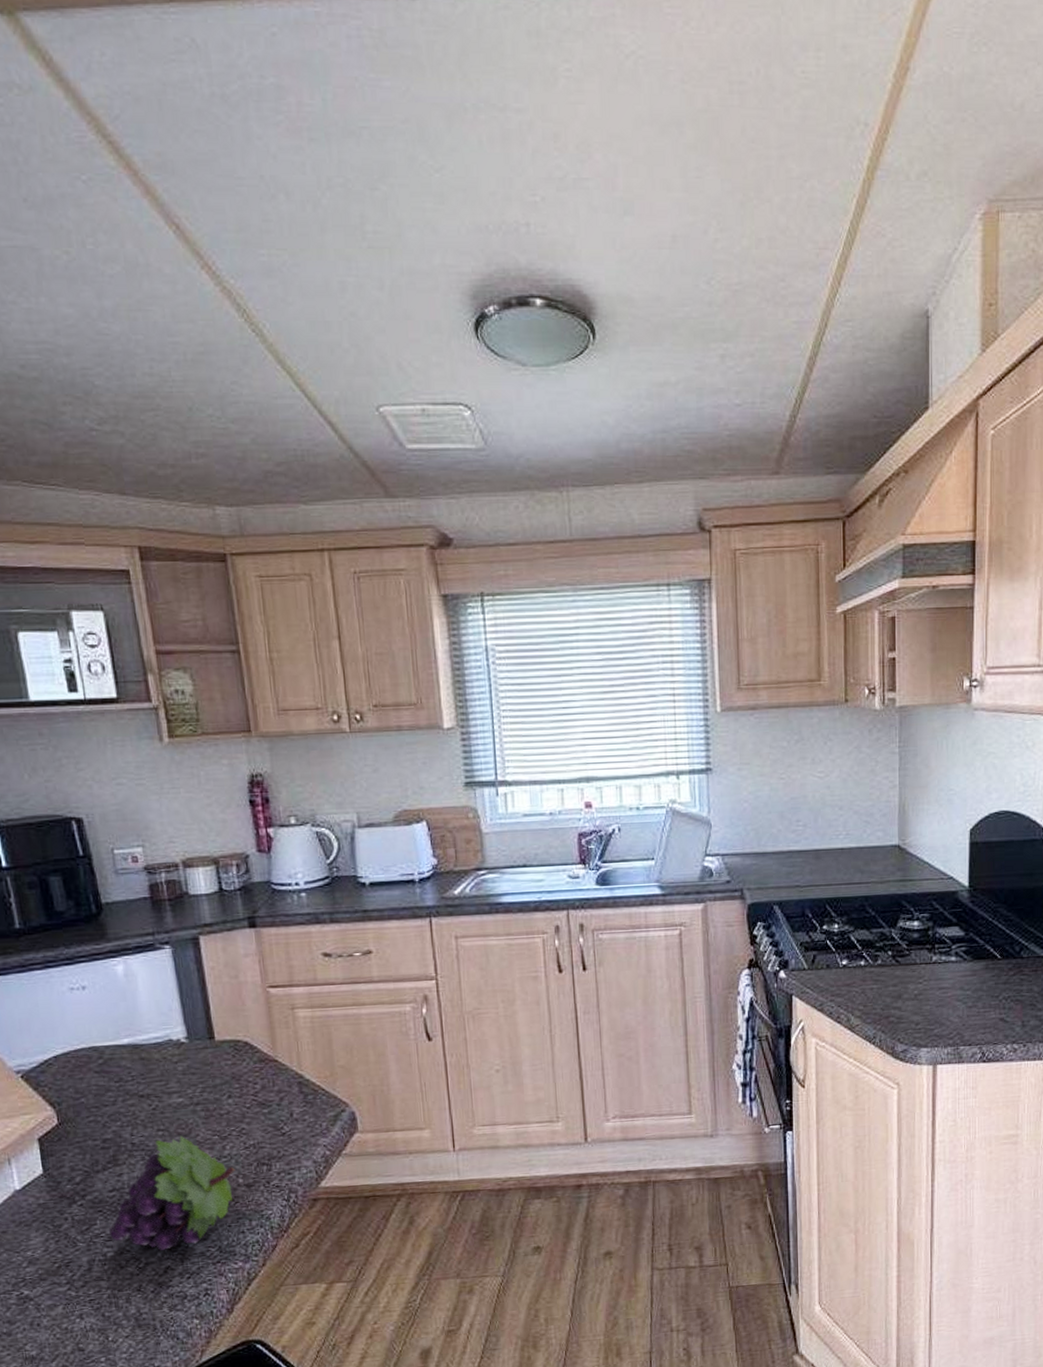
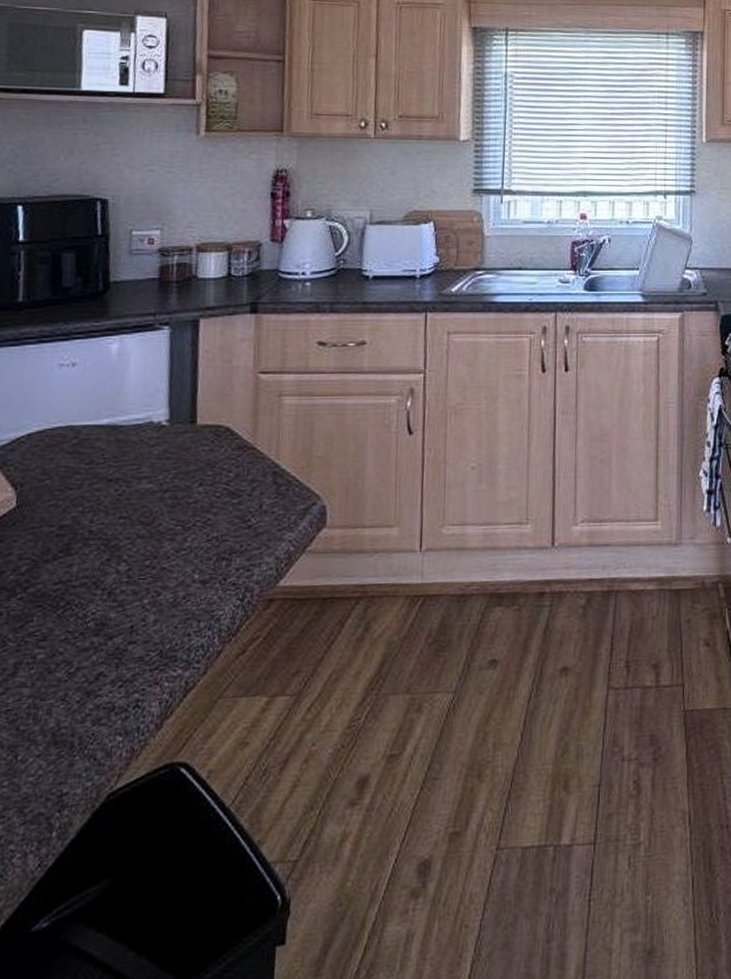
fruit: present [108,1135,236,1250] -> none [43,524,193,653]

